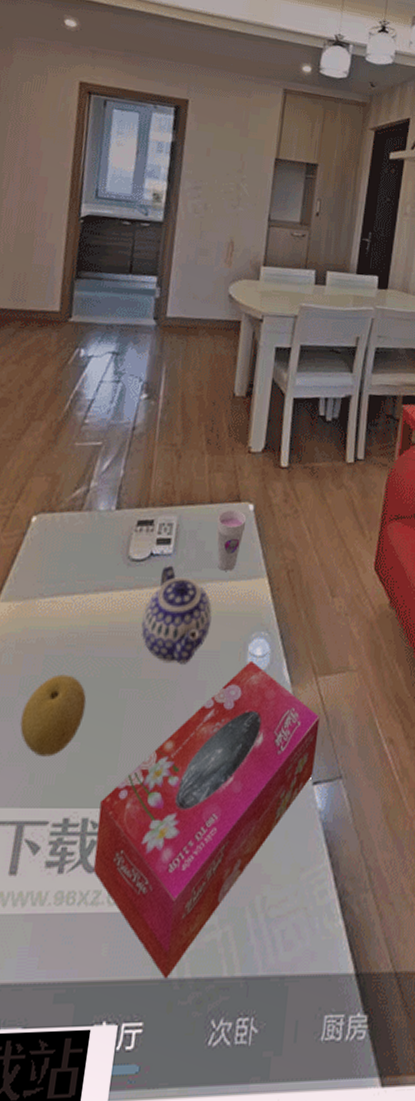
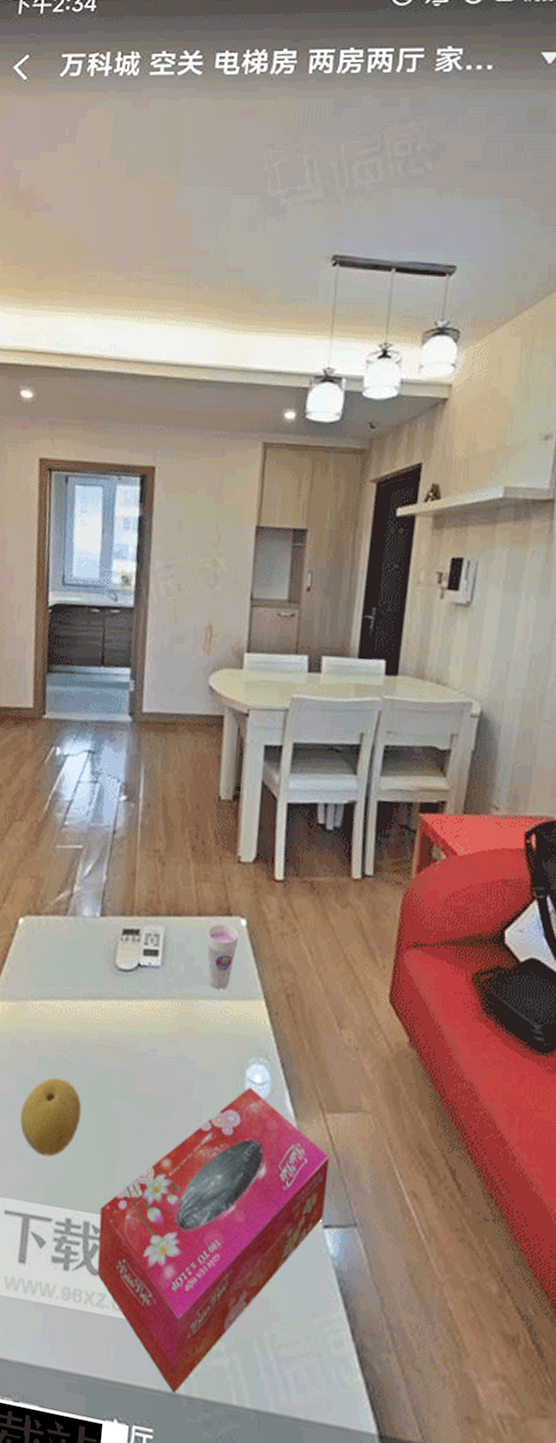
teapot: present [141,565,212,664] -> none [132,977,205,1083]

